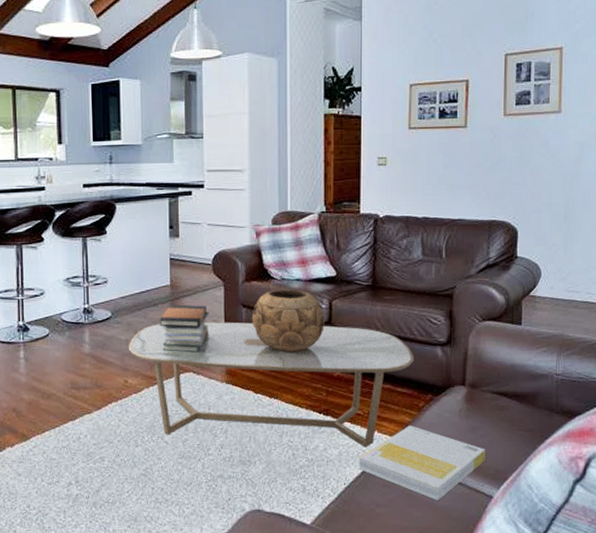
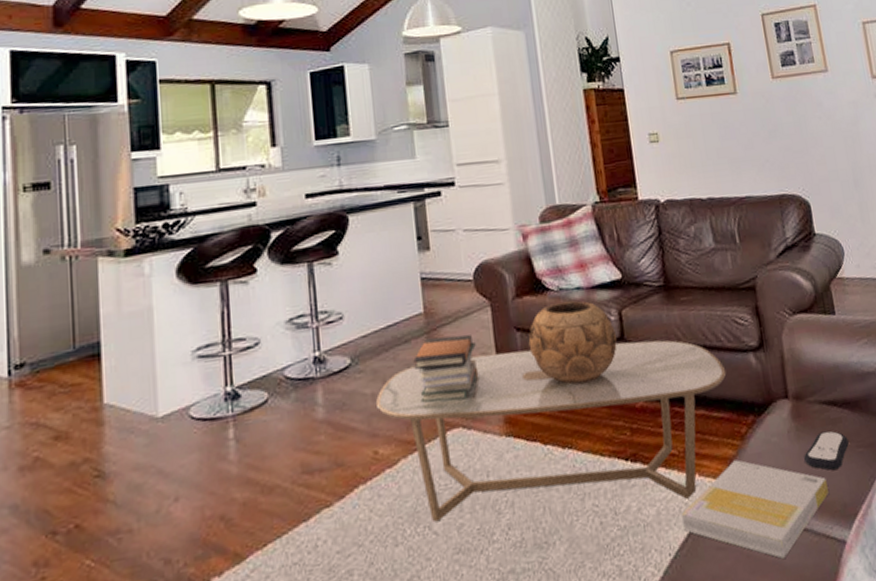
remote control: none [470,414,511,445] -> present [804,430,849,471]

